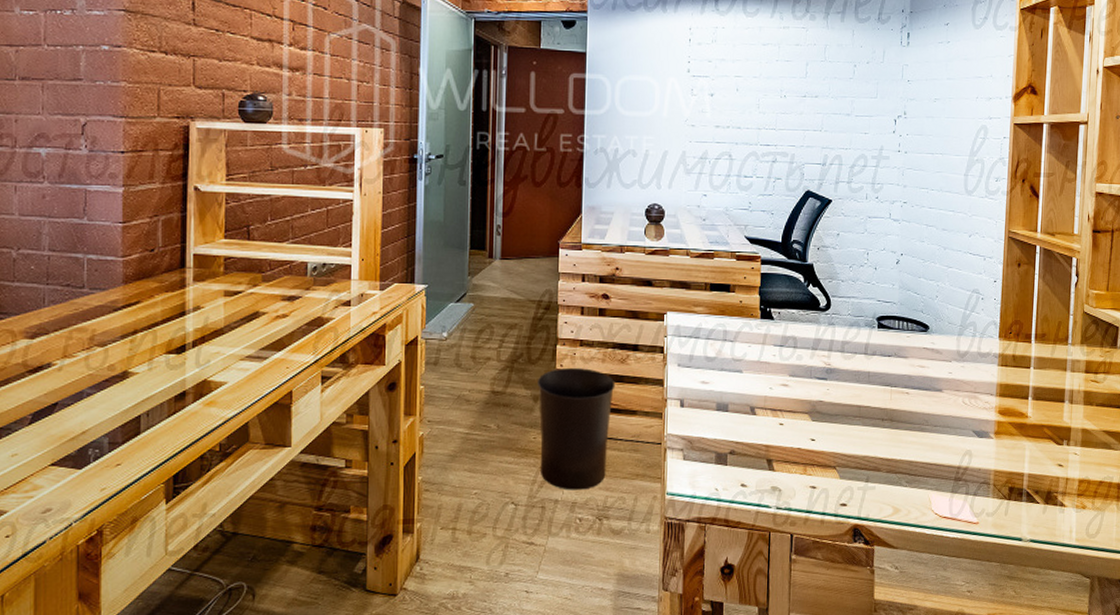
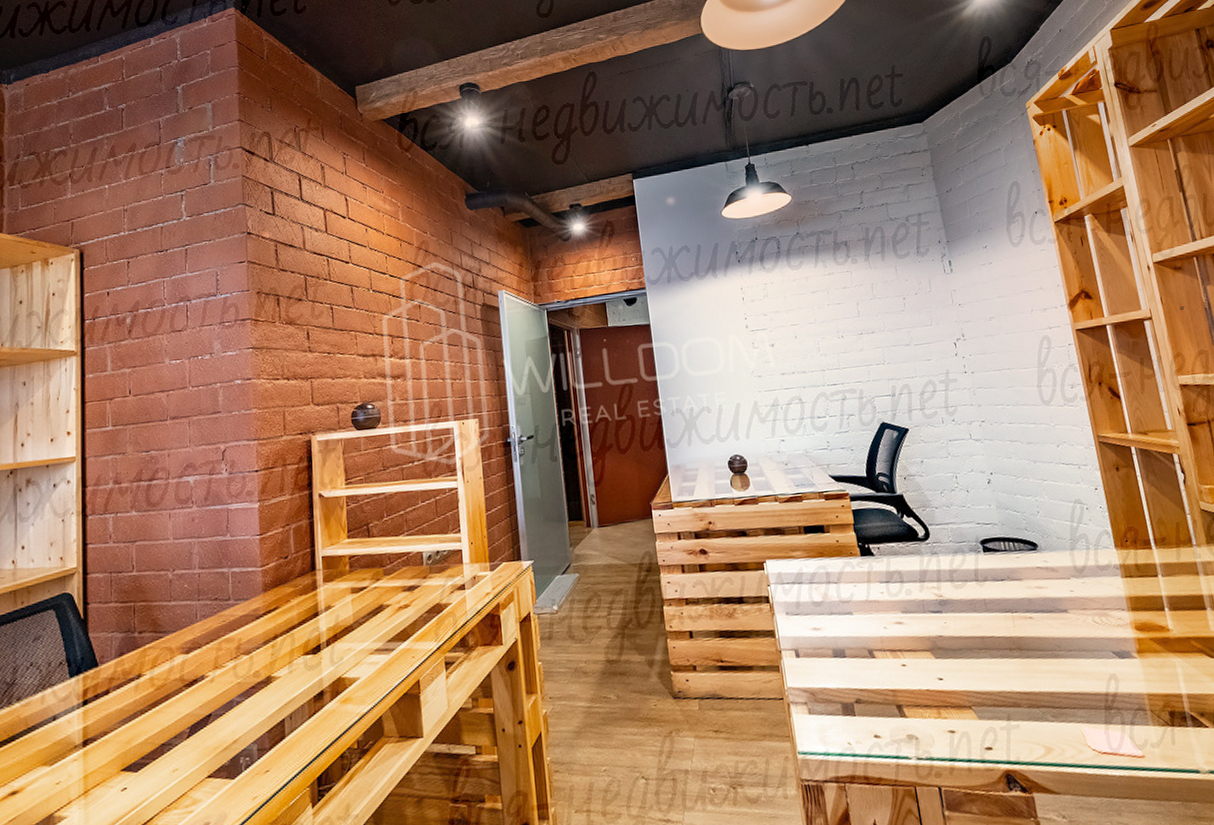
waste bin: present [538,367,616,490] -> none [650,626,733,758]

